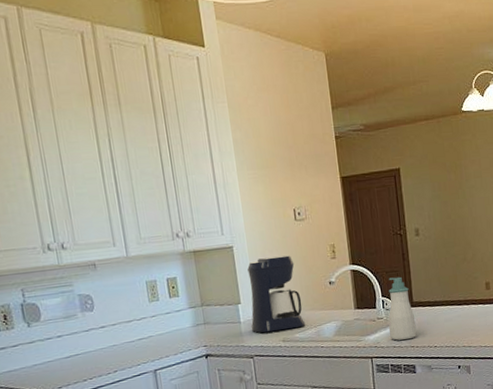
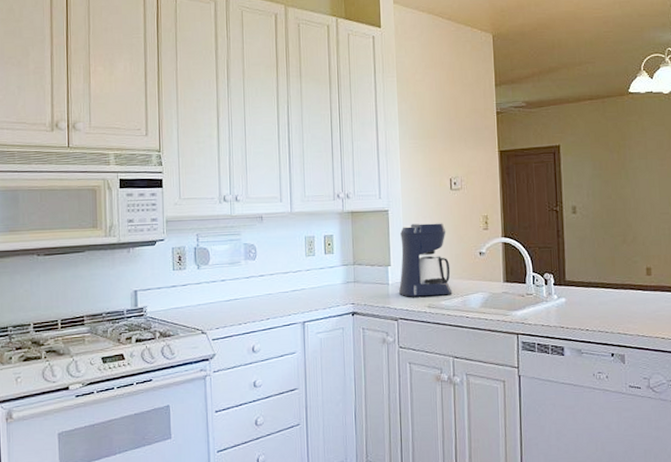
soap bottle: present [388,276,417,341] -> none [538,253,568,320]

